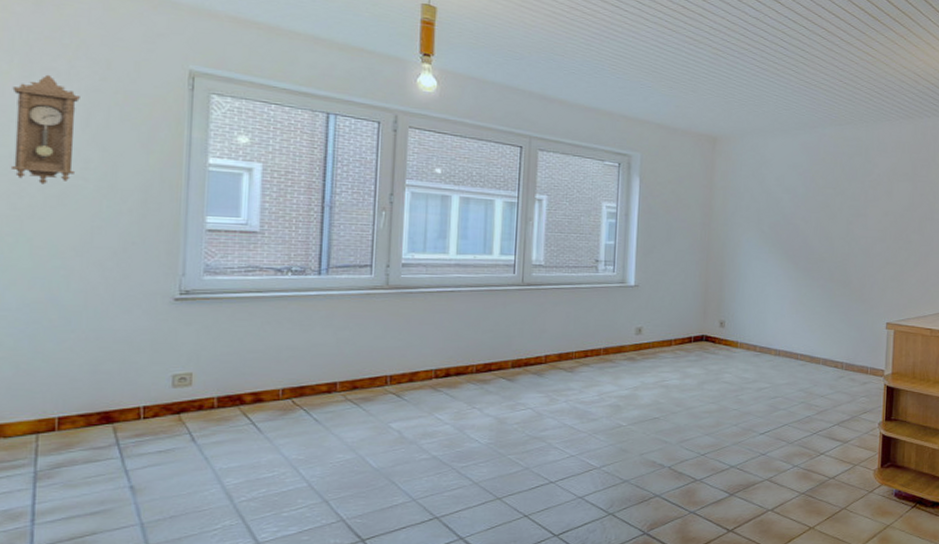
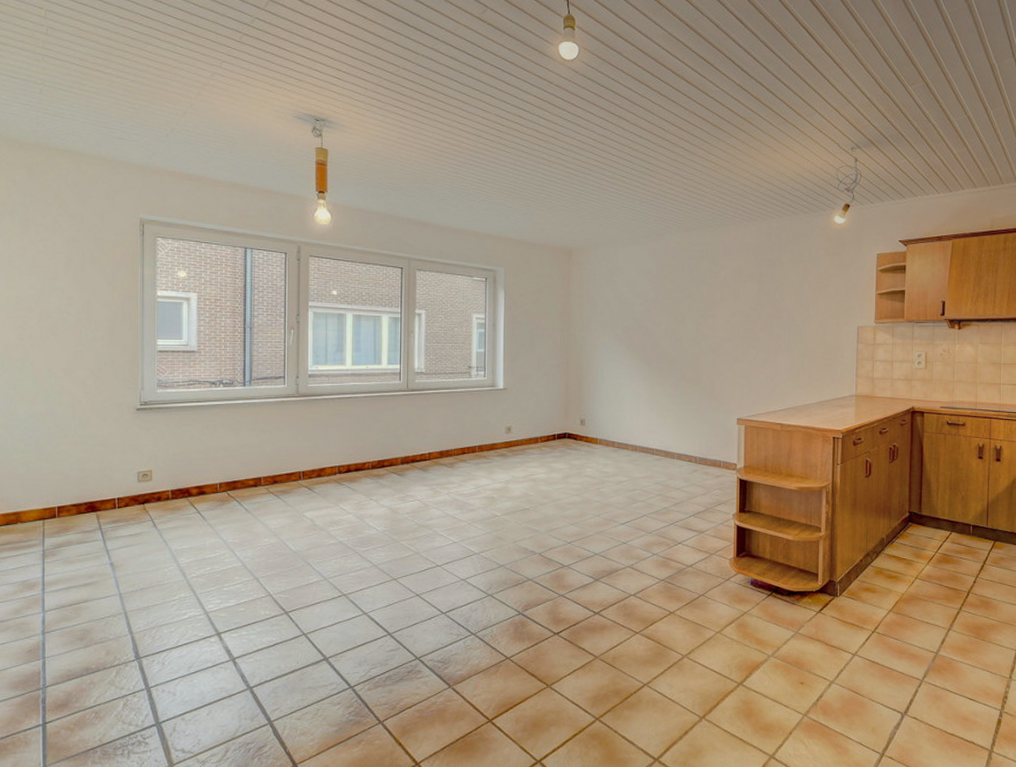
pendulum clock: present [10,74,80,185] -> none [15,229,63,319]

